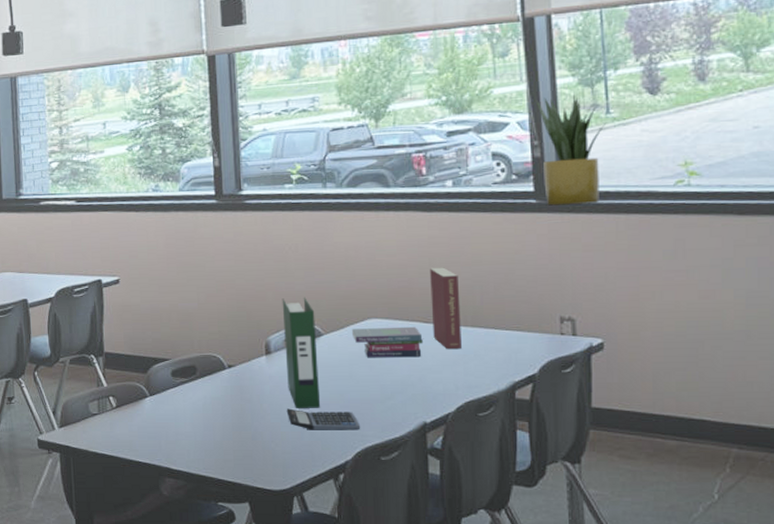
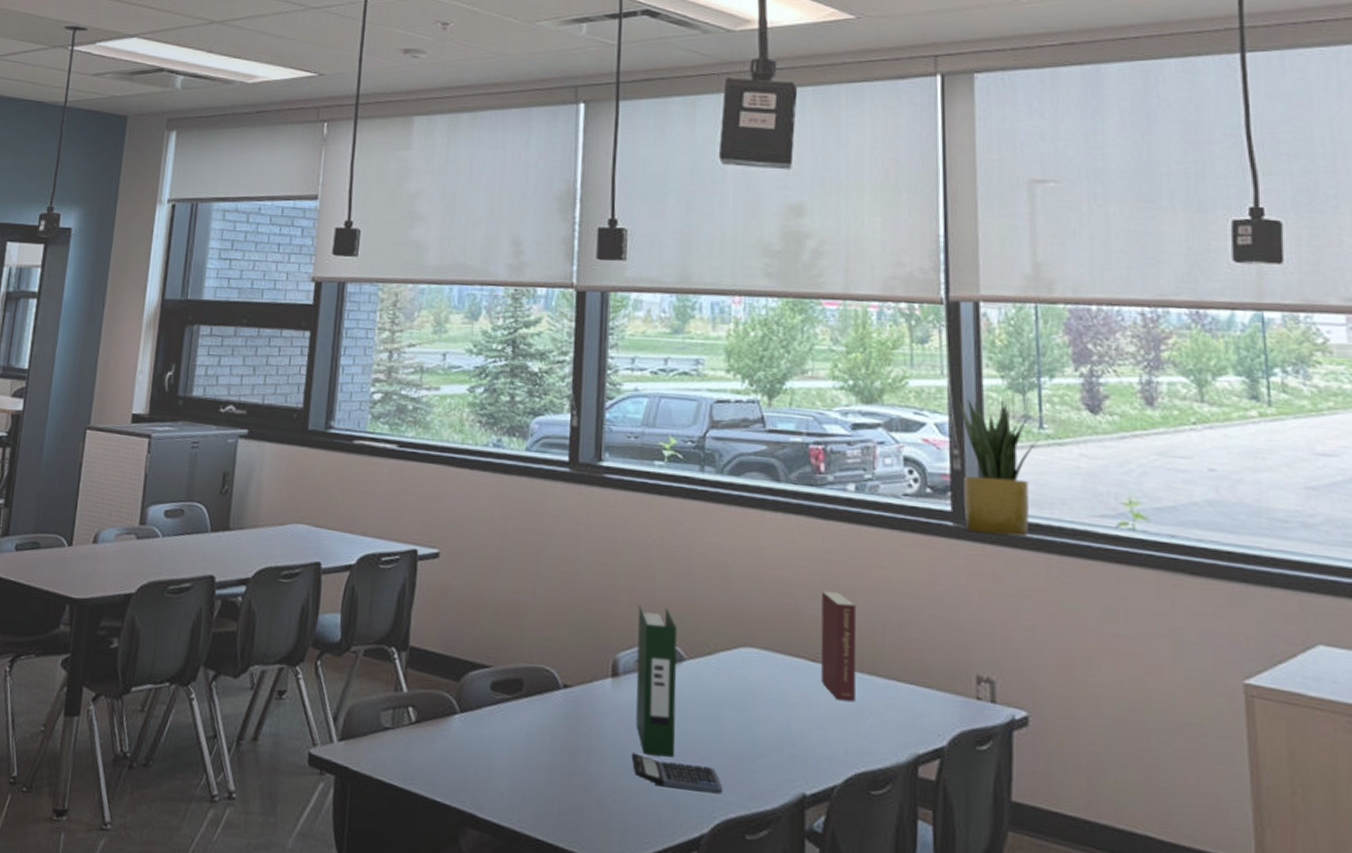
books: present [351,326,423,358] -> none [720,657,808,706]

